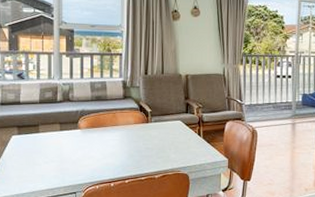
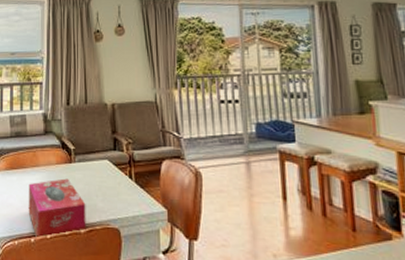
tissue box: none [108,135,160,184] -> present [28,178,86,240]

